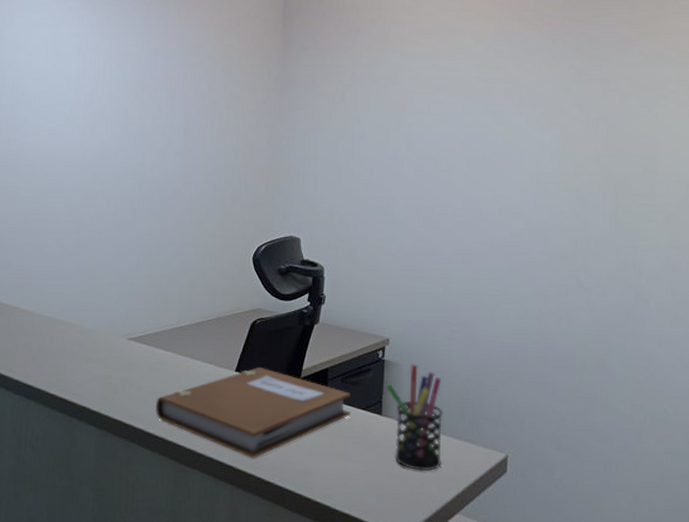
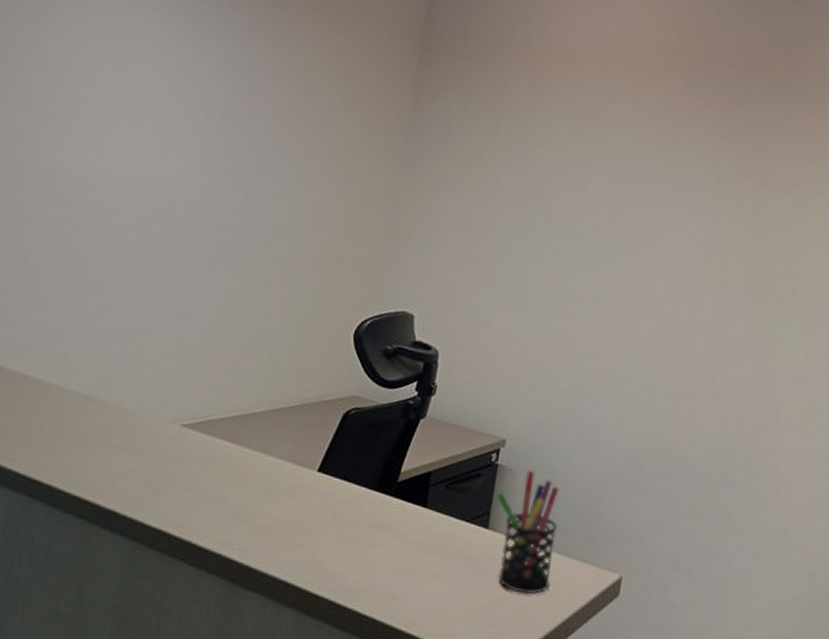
notebook: present [155,367,351,459] -> none [207,467,455,580]

